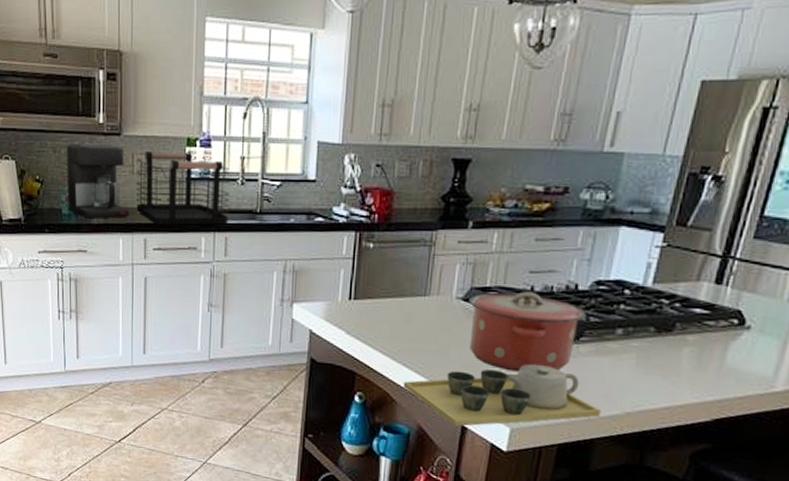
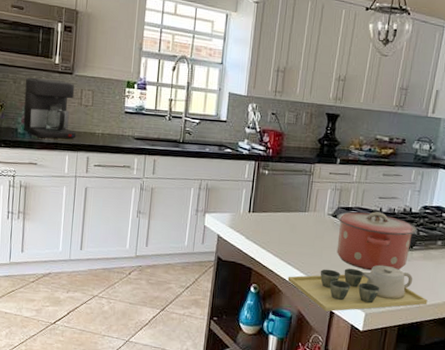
dish rack: present [136,152,230,226] -> none [82,89,161,150]

